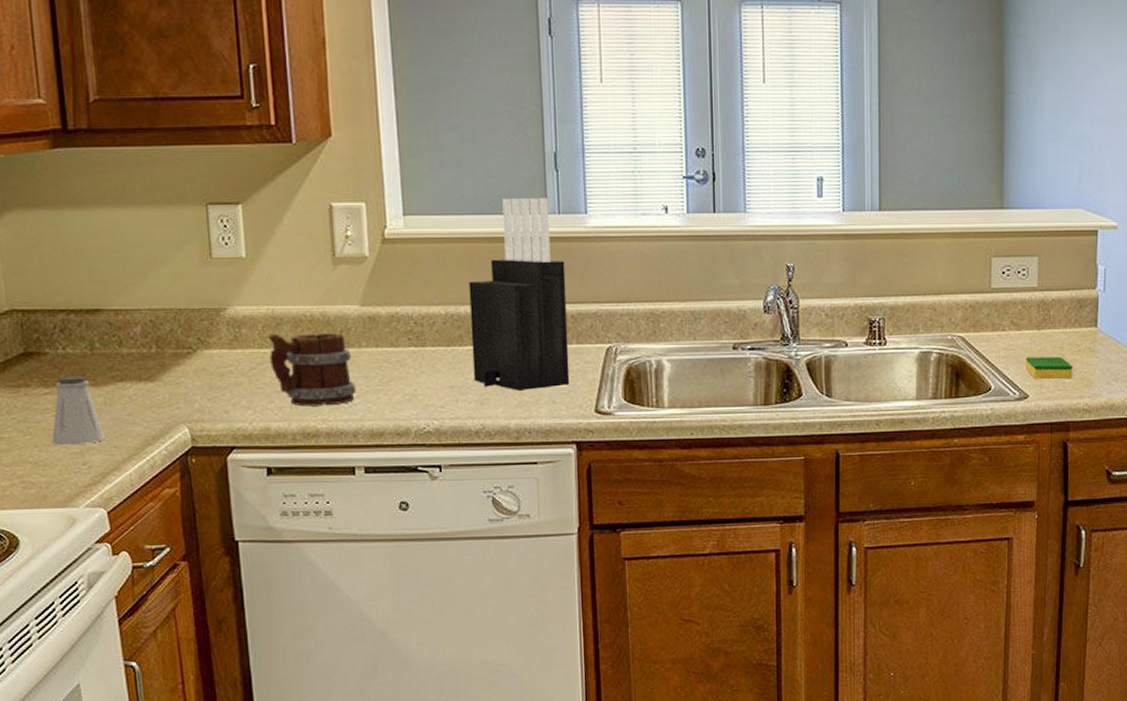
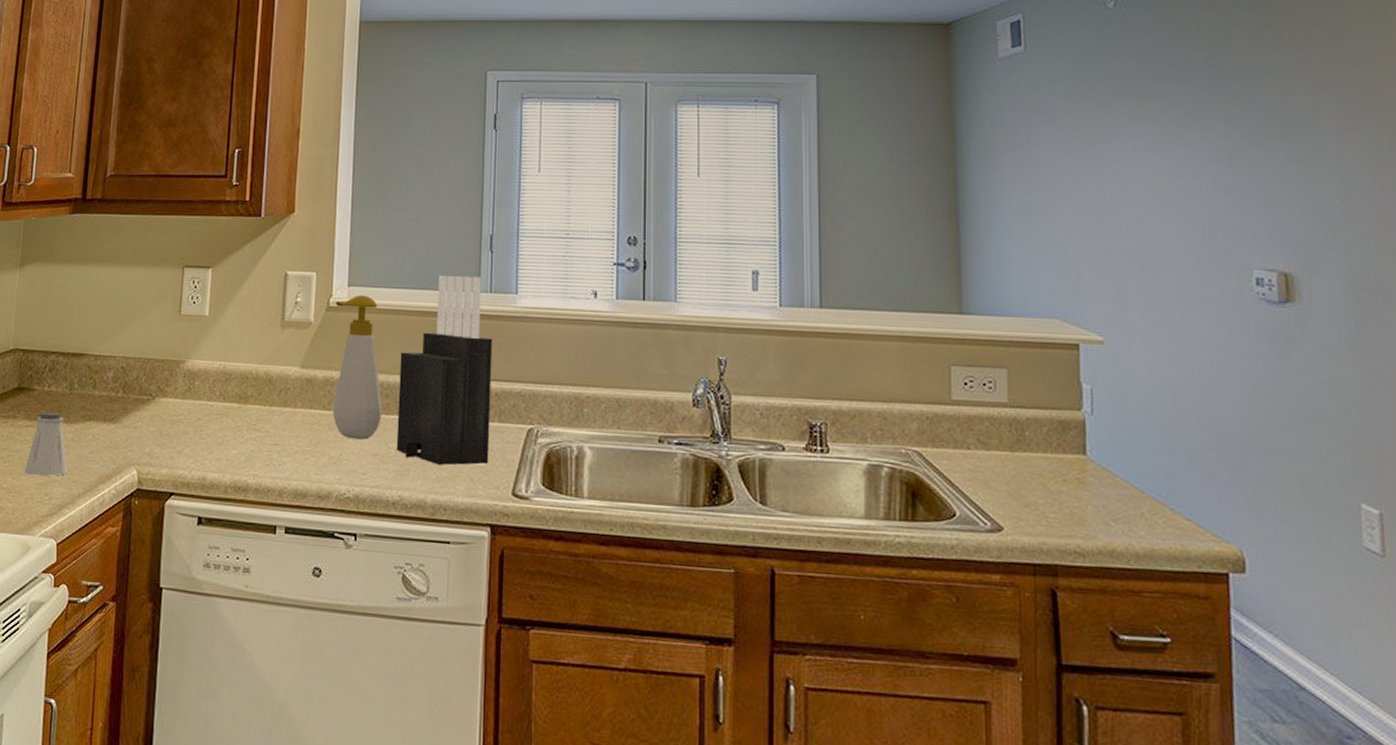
mug: present [268,333,356,407] -> none [215,387,287,462]
soap bottle: none [391,224,456,374] -> present [333,294,382,440]
dish sponge: present [1025,356,1073,380] -> none [997,482,1059,514]

